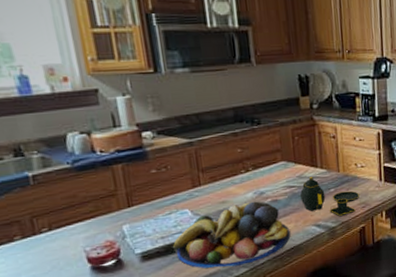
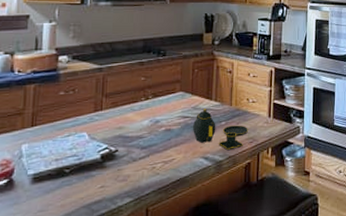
fruit bowl: present [173,201,291,269] -> none [65,129,179,196]

